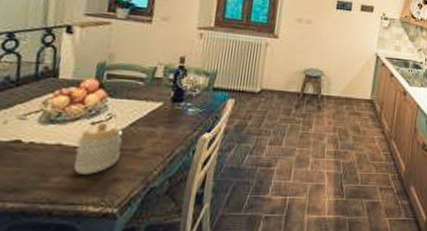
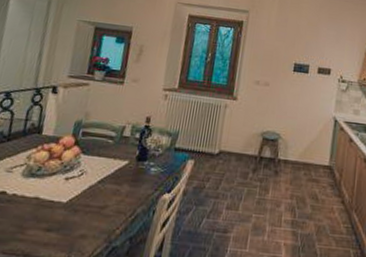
jar: present [74,122,124,174] -> none [47,177,92,229]

